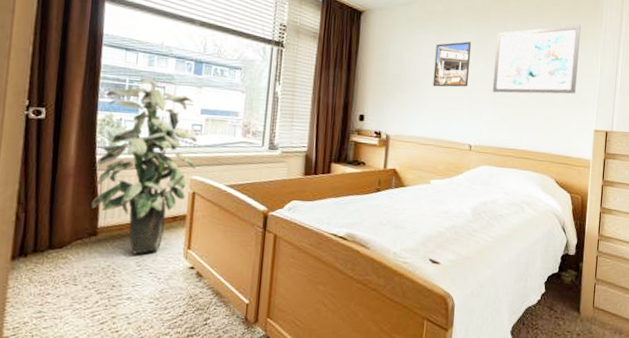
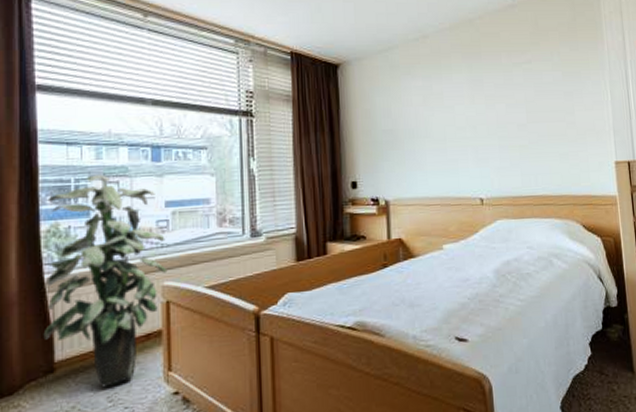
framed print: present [432,41,472,87] -> none [426,83,469,138]
wall art: present [492,24,582,94] -> none [491,48,588,135]

